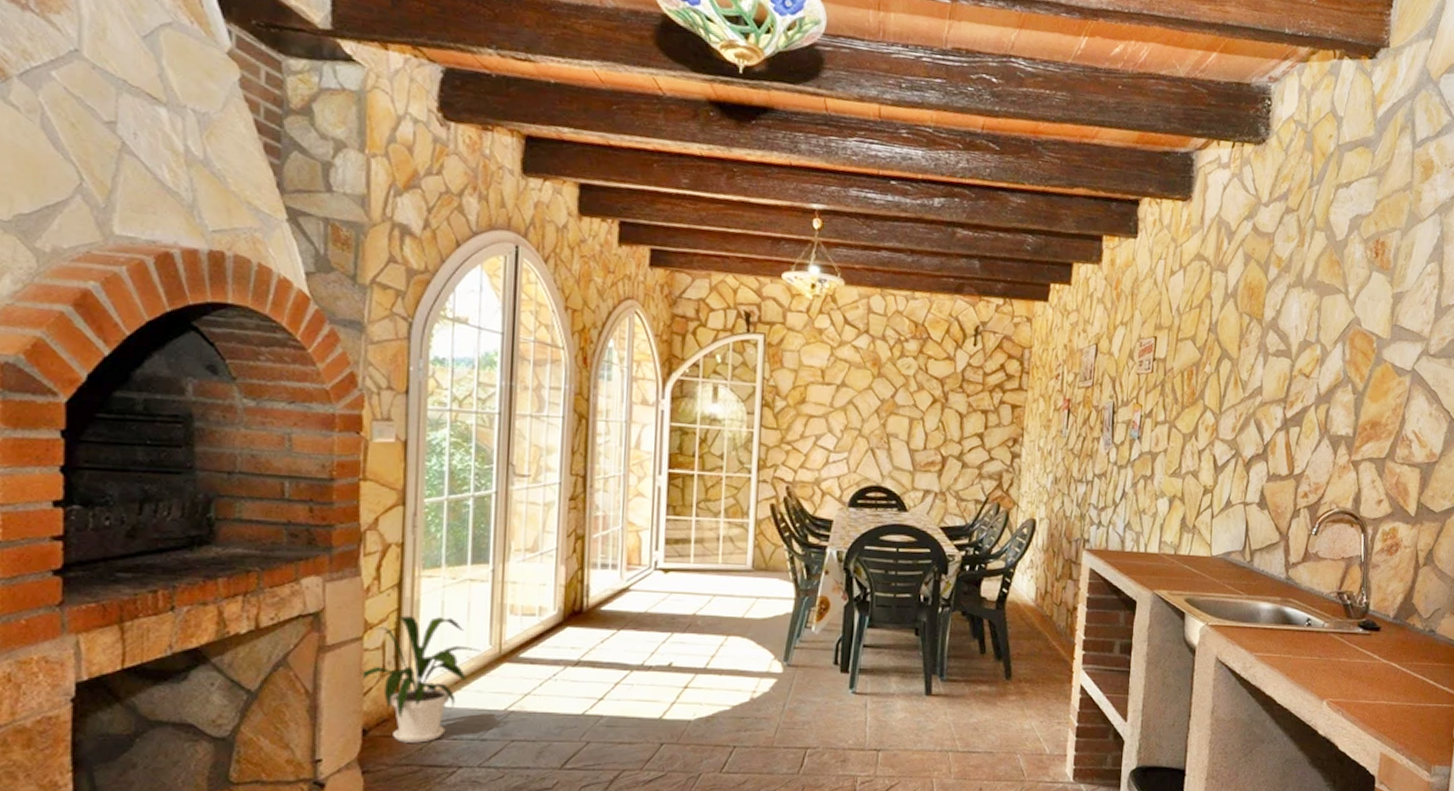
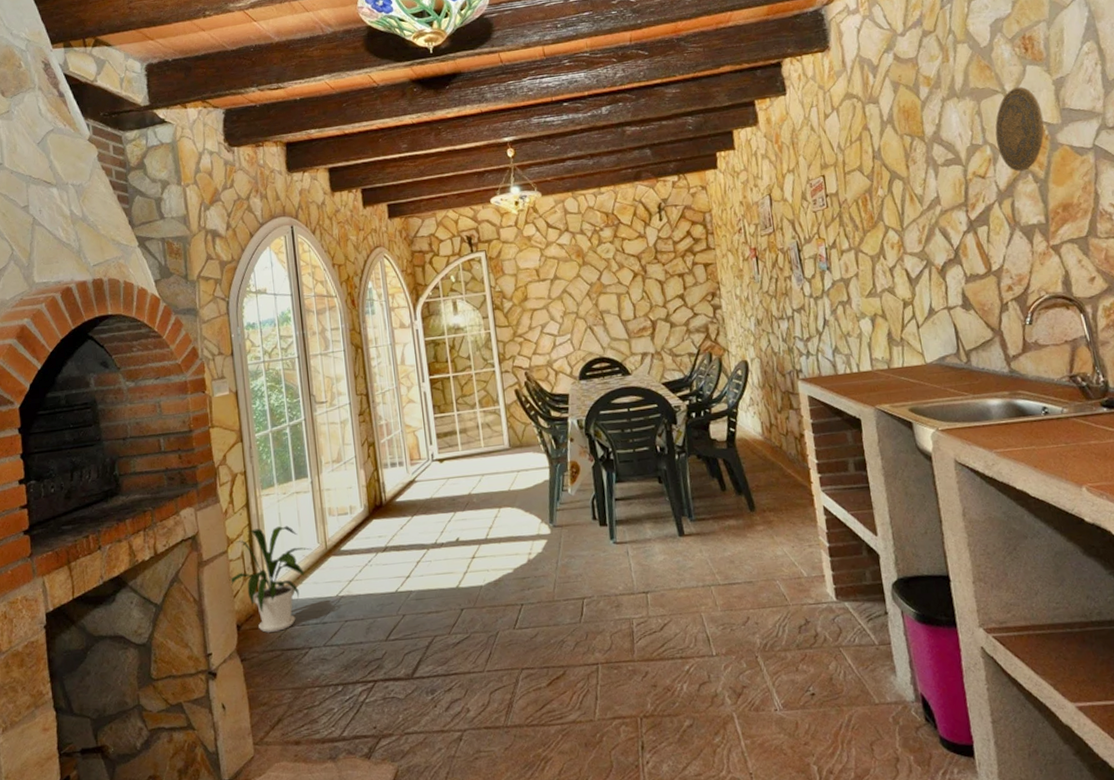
decorative plate: none [1327,291,1376,380] -> present [995,87,1044,172]

